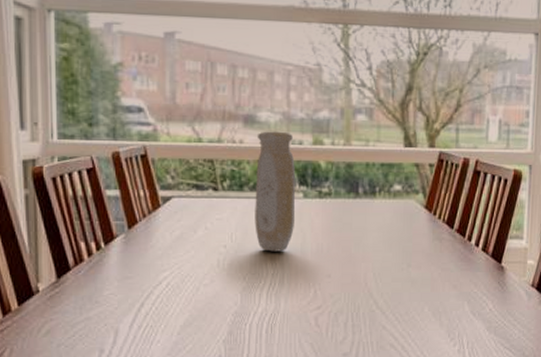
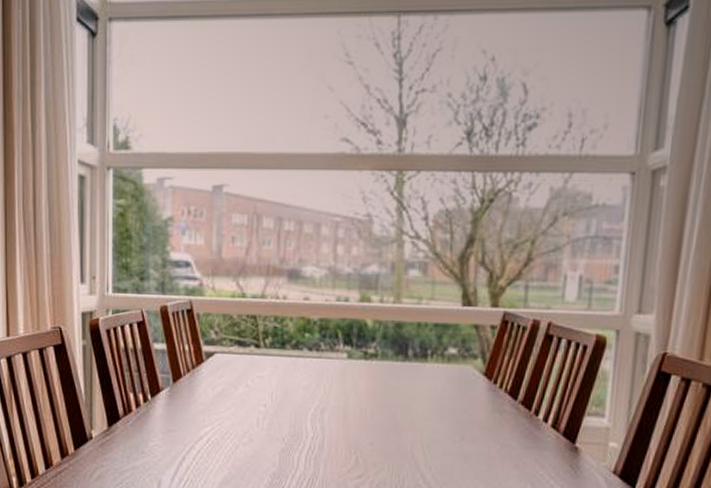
vase: present [255,131,296,252] -> none [295,286,340,415]

